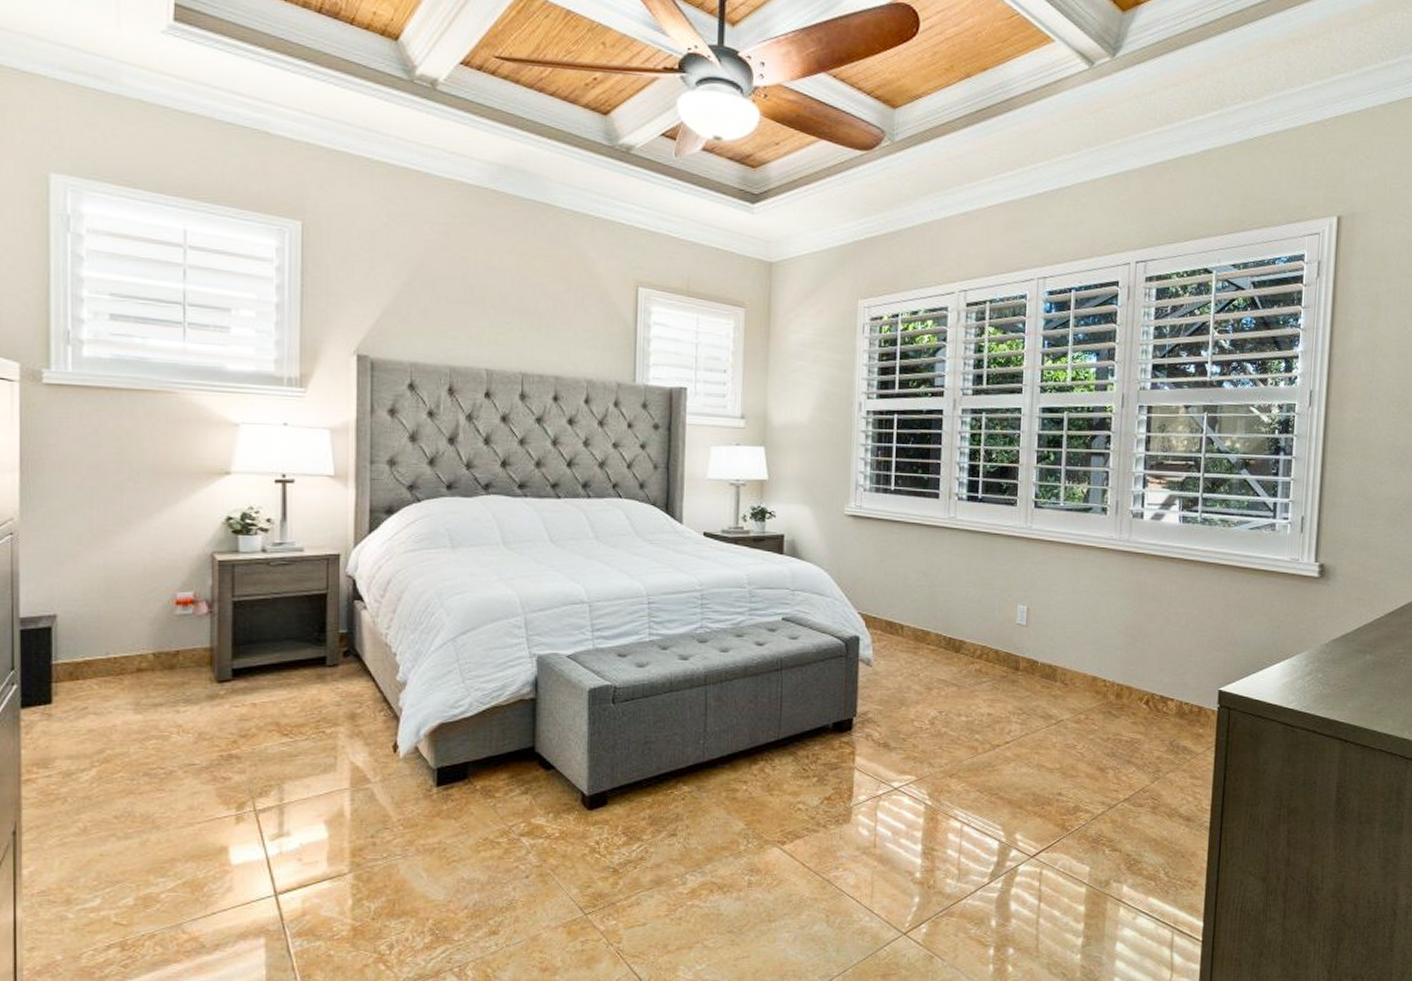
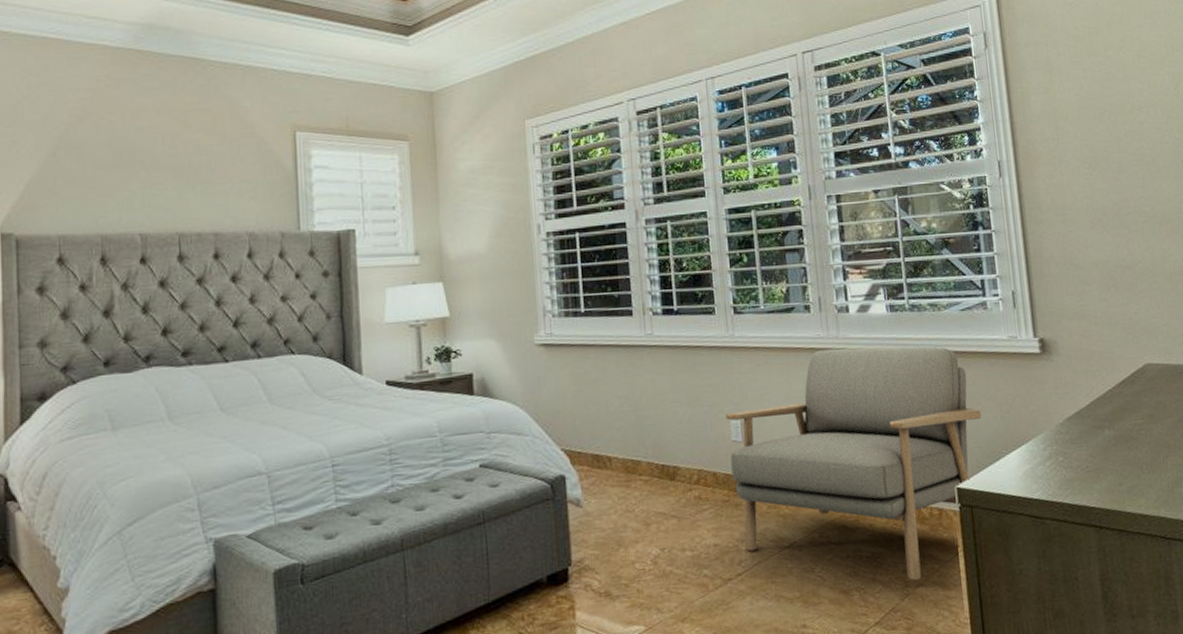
armchair: none [1012,550,1253,767] -> present [725,346,982,581]

